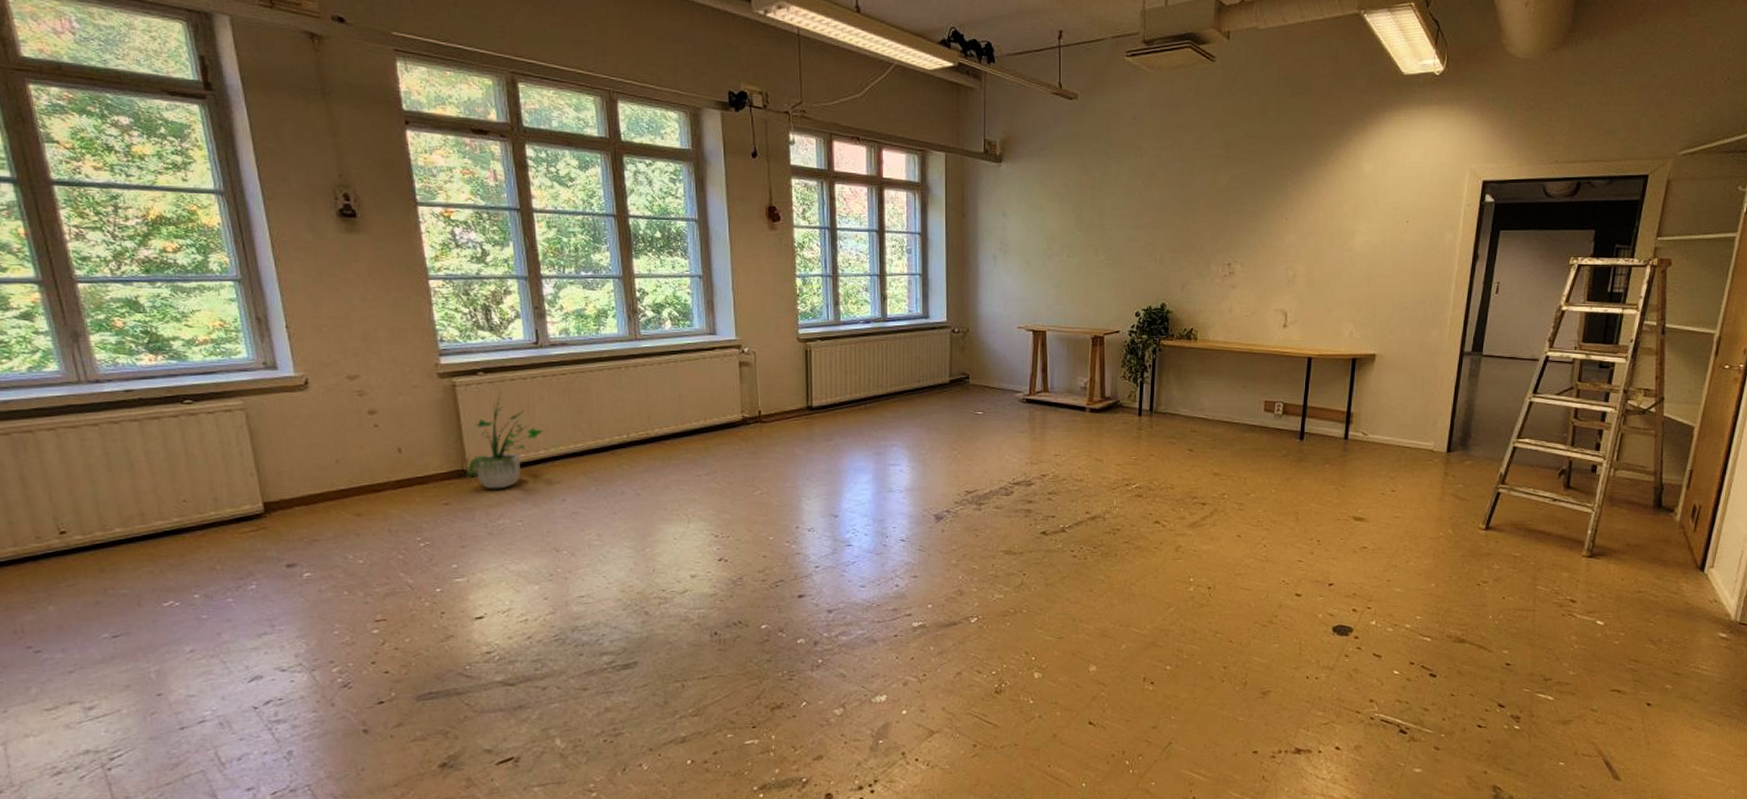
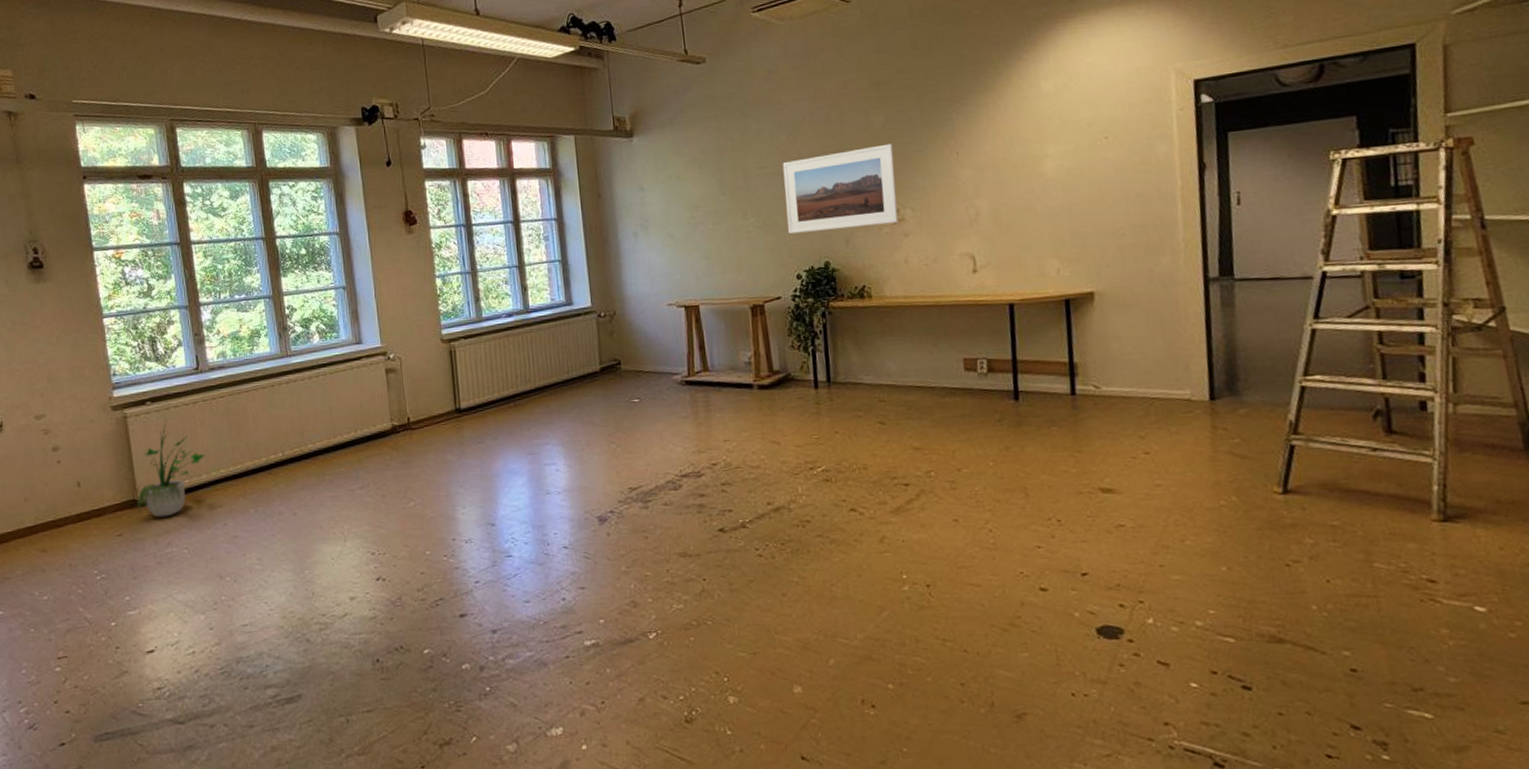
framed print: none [1134,202,1233,275] -> present [782,143,899,234]

